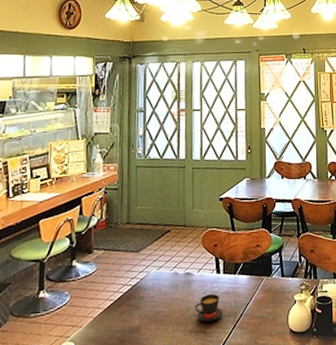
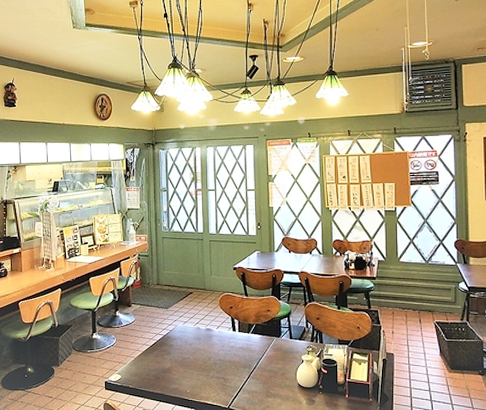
teacup: present [195,294,223,322] -> none [216,348,239,370]

